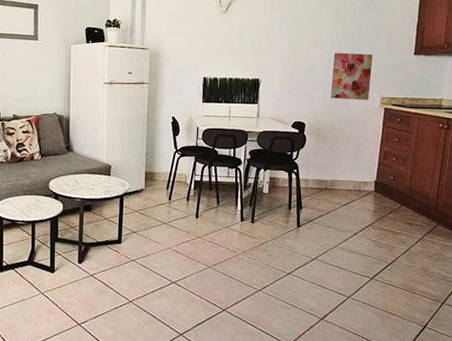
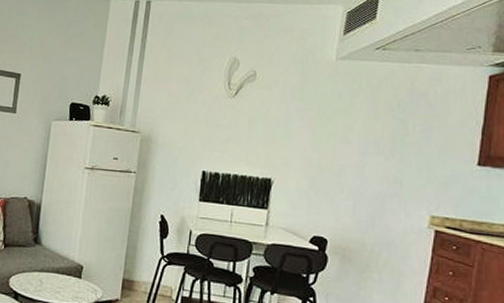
wall art: present [330,52,373,100] -> none [362,154,421,218]

